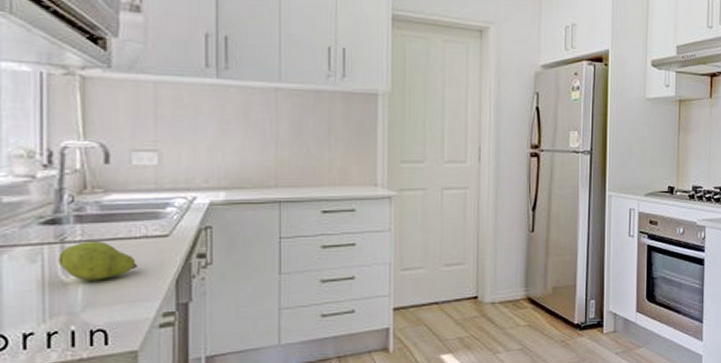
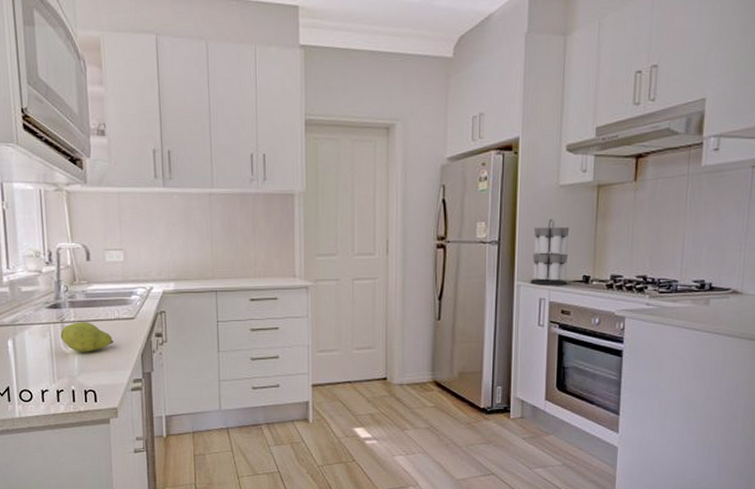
spice rack: none [620,130,656,197] -> present [530,219,570,286]

